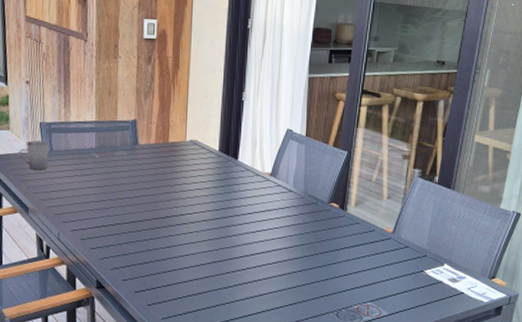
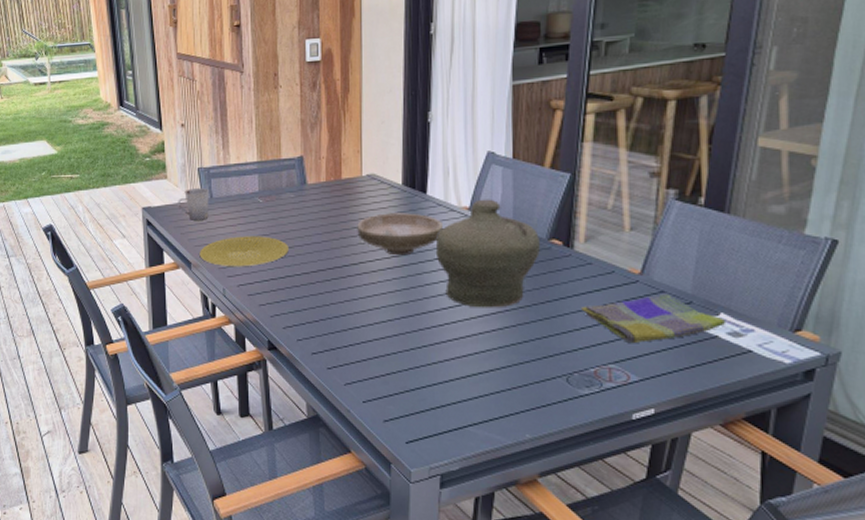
plate: none [37,186,120,213] -> present [199,236,289,266]
bowl: none [179,174,249,211] -> present [357,213,443,256]
jar: none [242,167,323,256] -> present [435,199,541,308]
dish towel: none [350,248,448,287] -> present [581,293,727,344]

